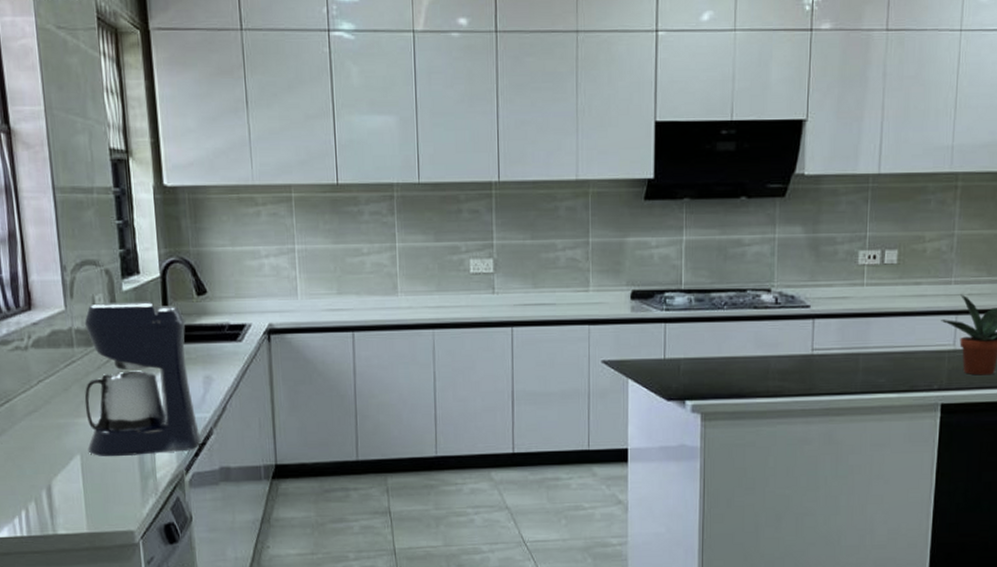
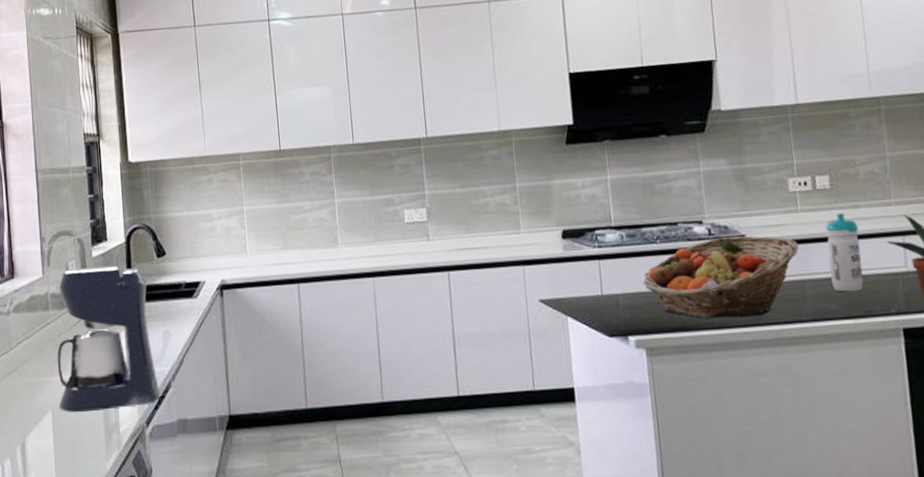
fruit basket: none [706,306,859,388] -> present [643,236,799,319]
water bottle: none [884,289,917,367] -> present [825,213,864,292]

